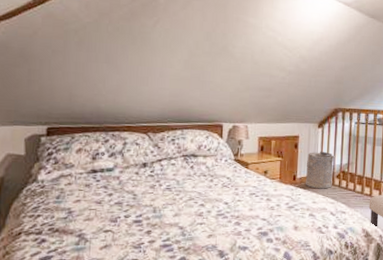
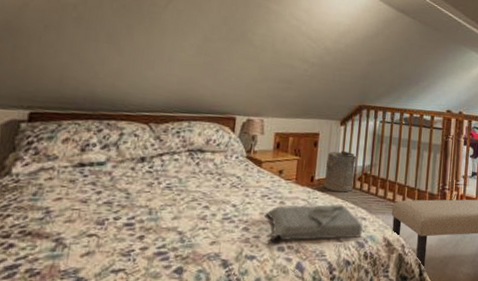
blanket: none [254,199,343,233] -> present [265,204,363,240]

